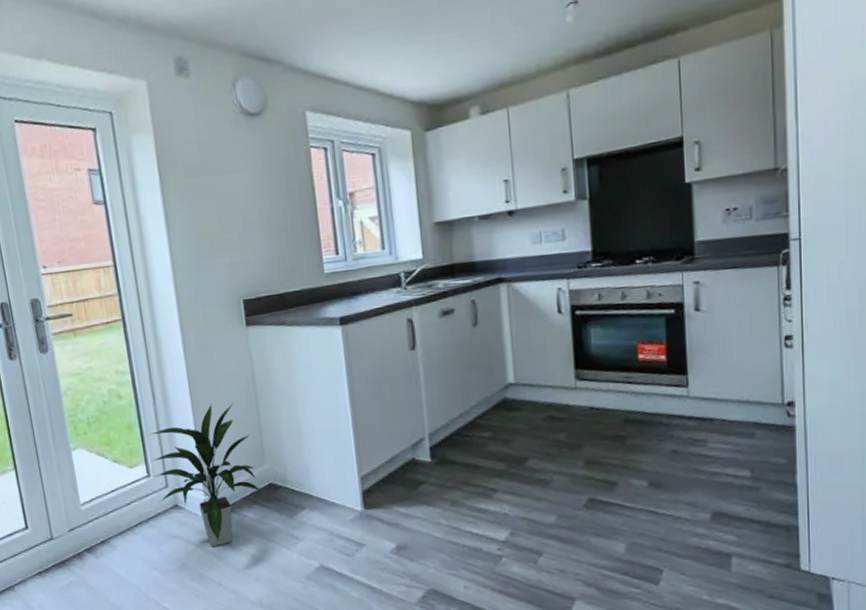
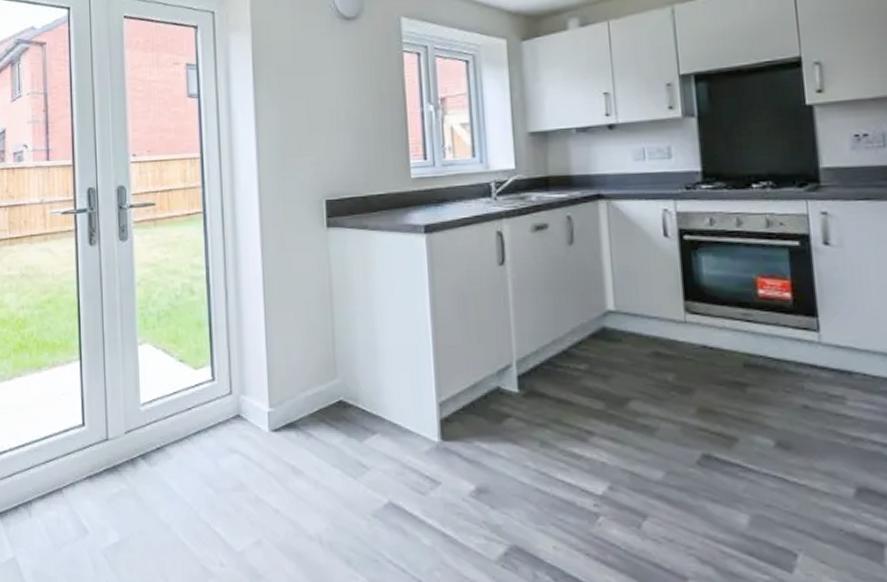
indoor plant: present [150,403,261,548] -> none [218,307,330,468]

